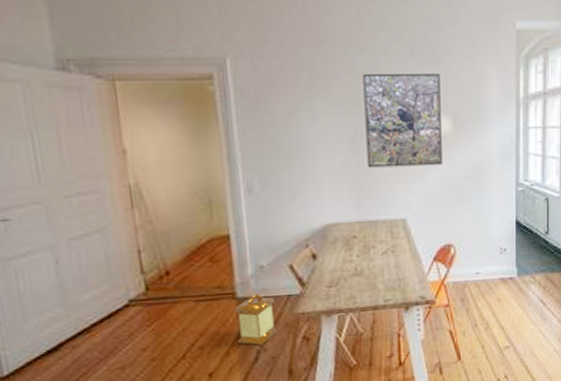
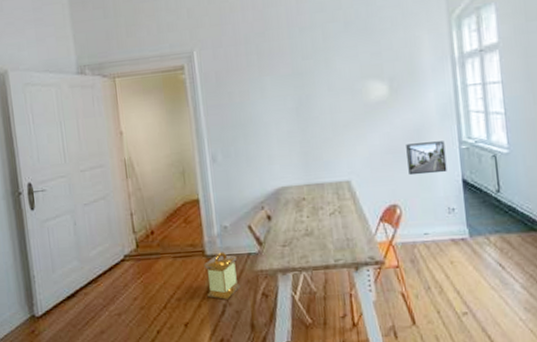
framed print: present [363,73,442,168] -> none [304,44,382,135]
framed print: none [465,182,503,216] -> present [406,141,447,176]

